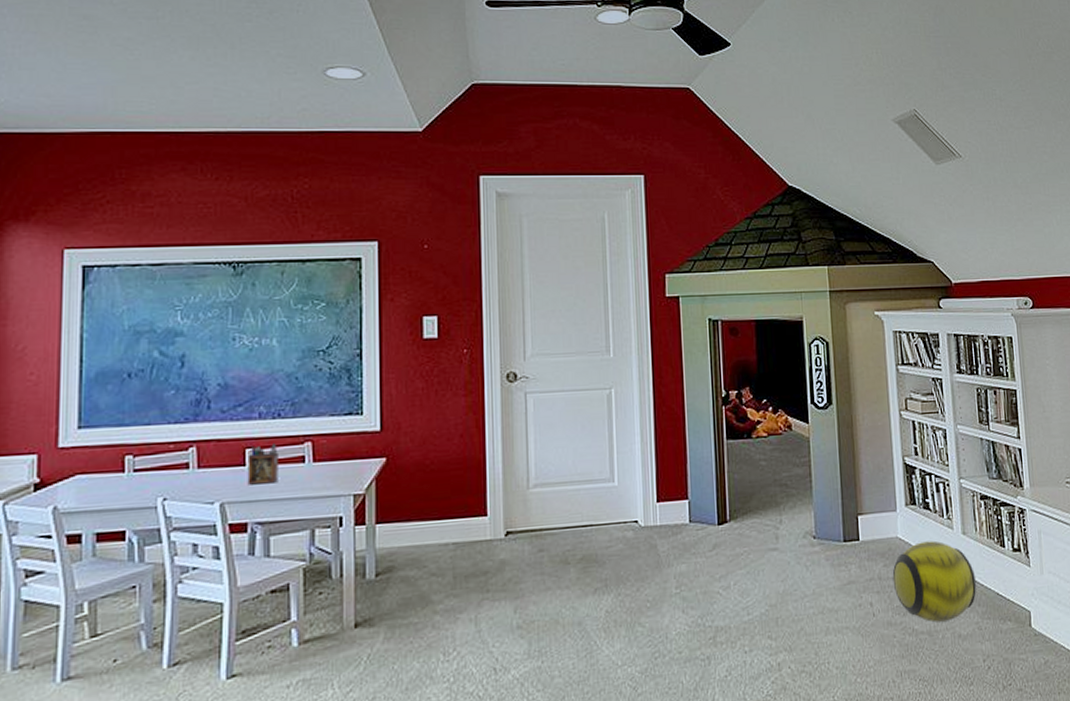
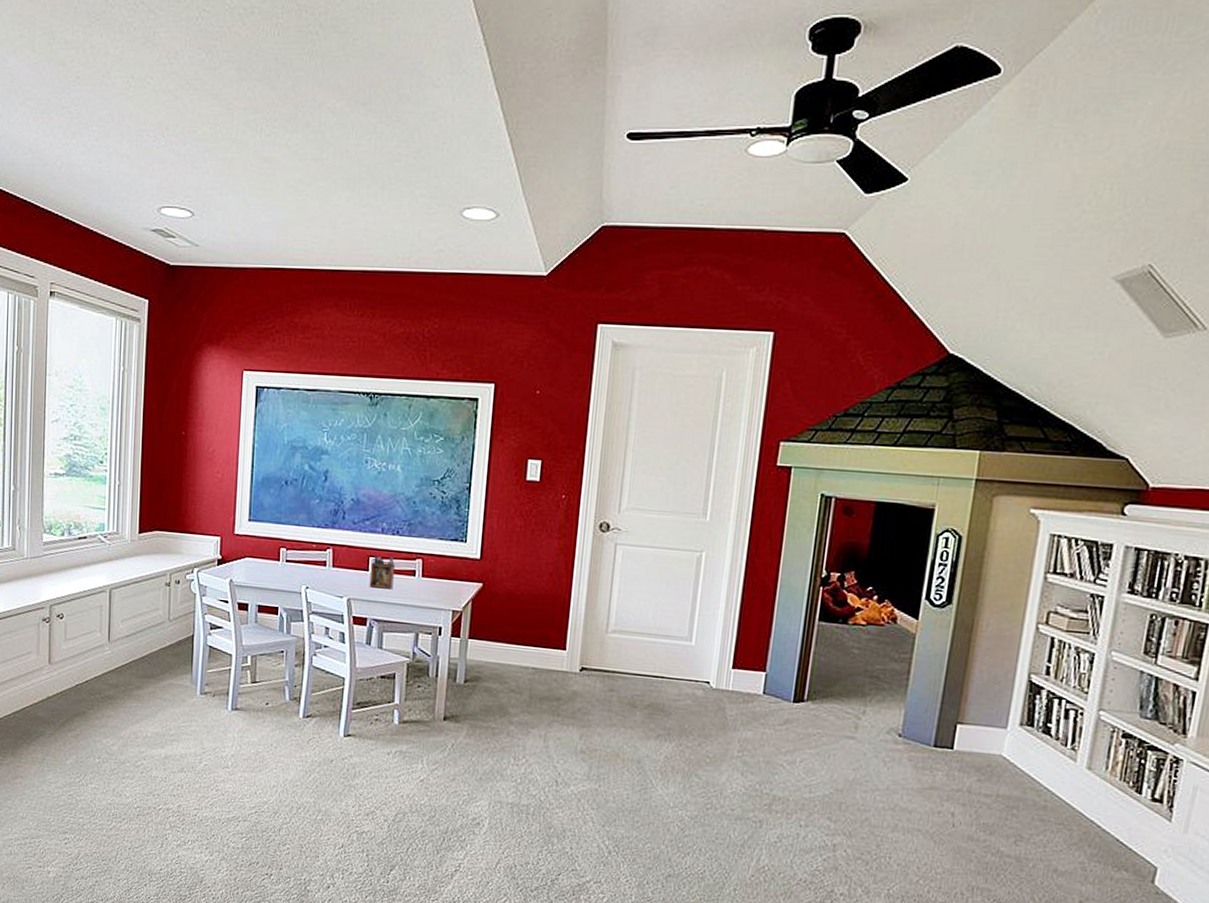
ball: present [892,540,977,622] -> none [984,766,1093,853]

